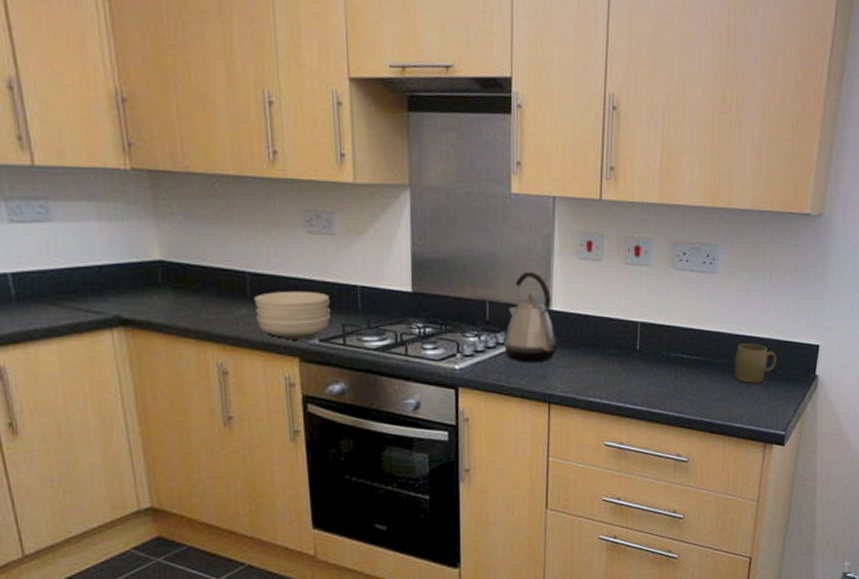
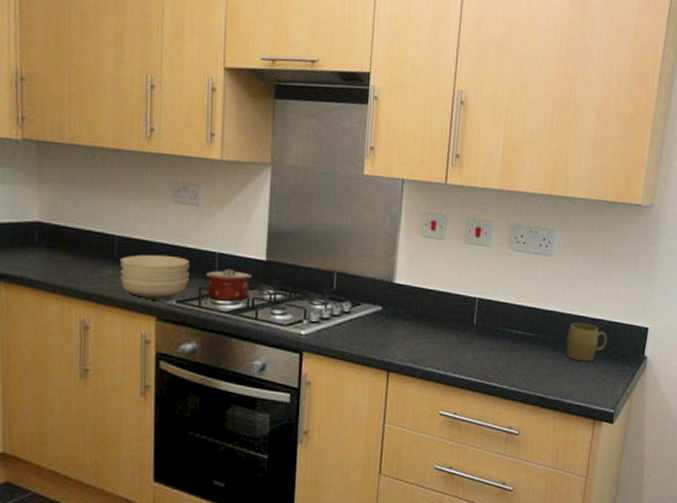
casserole: none [347,303,399,337] -> present [205,269,253,301]
kettle: present [502,271,557,362] -> none [347,246,399,331]

